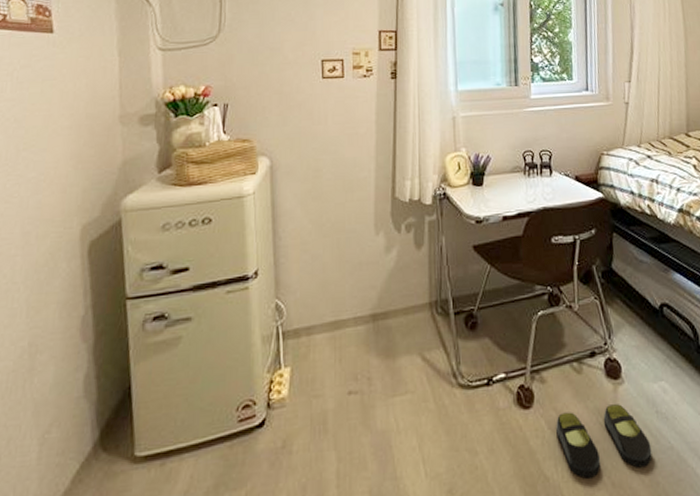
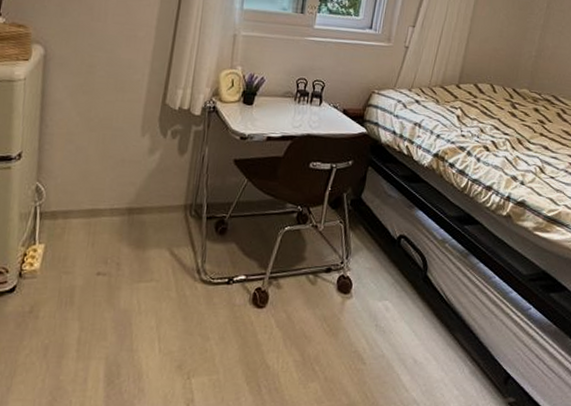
slippers: present [556,404,653,479] -> none [283,314,366,371]

